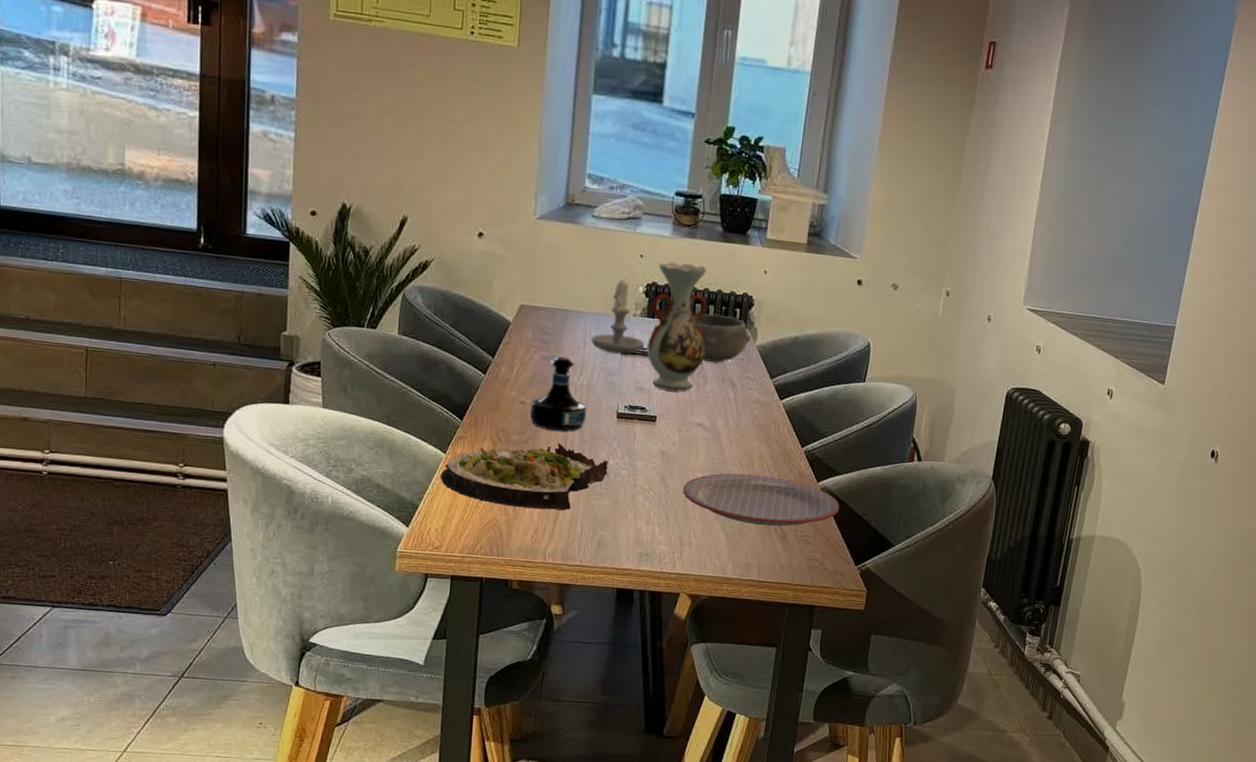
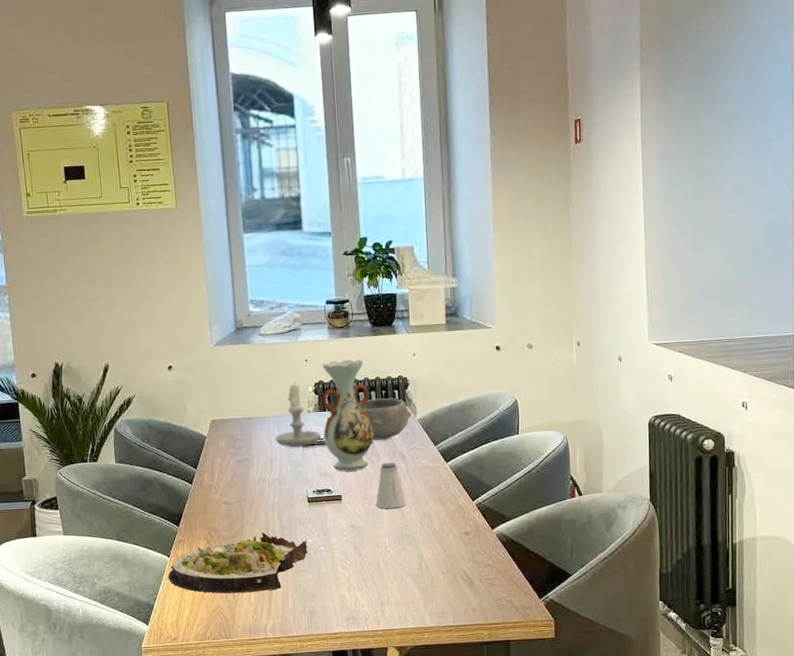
tequila bottle: present [529,356,587,431] -> none [233,458,282,522]
plate: present [682,473,840,527] -> none [374,531,516,576]
saltshaker: none [693,388,728,441] -> present [375,462,406,509]

